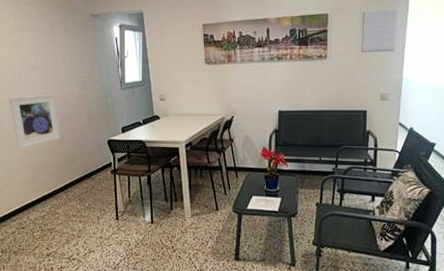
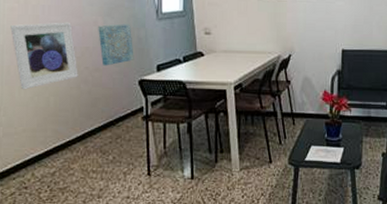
wall art: none [75,93,104,129] -> present [98,24,134,66]

